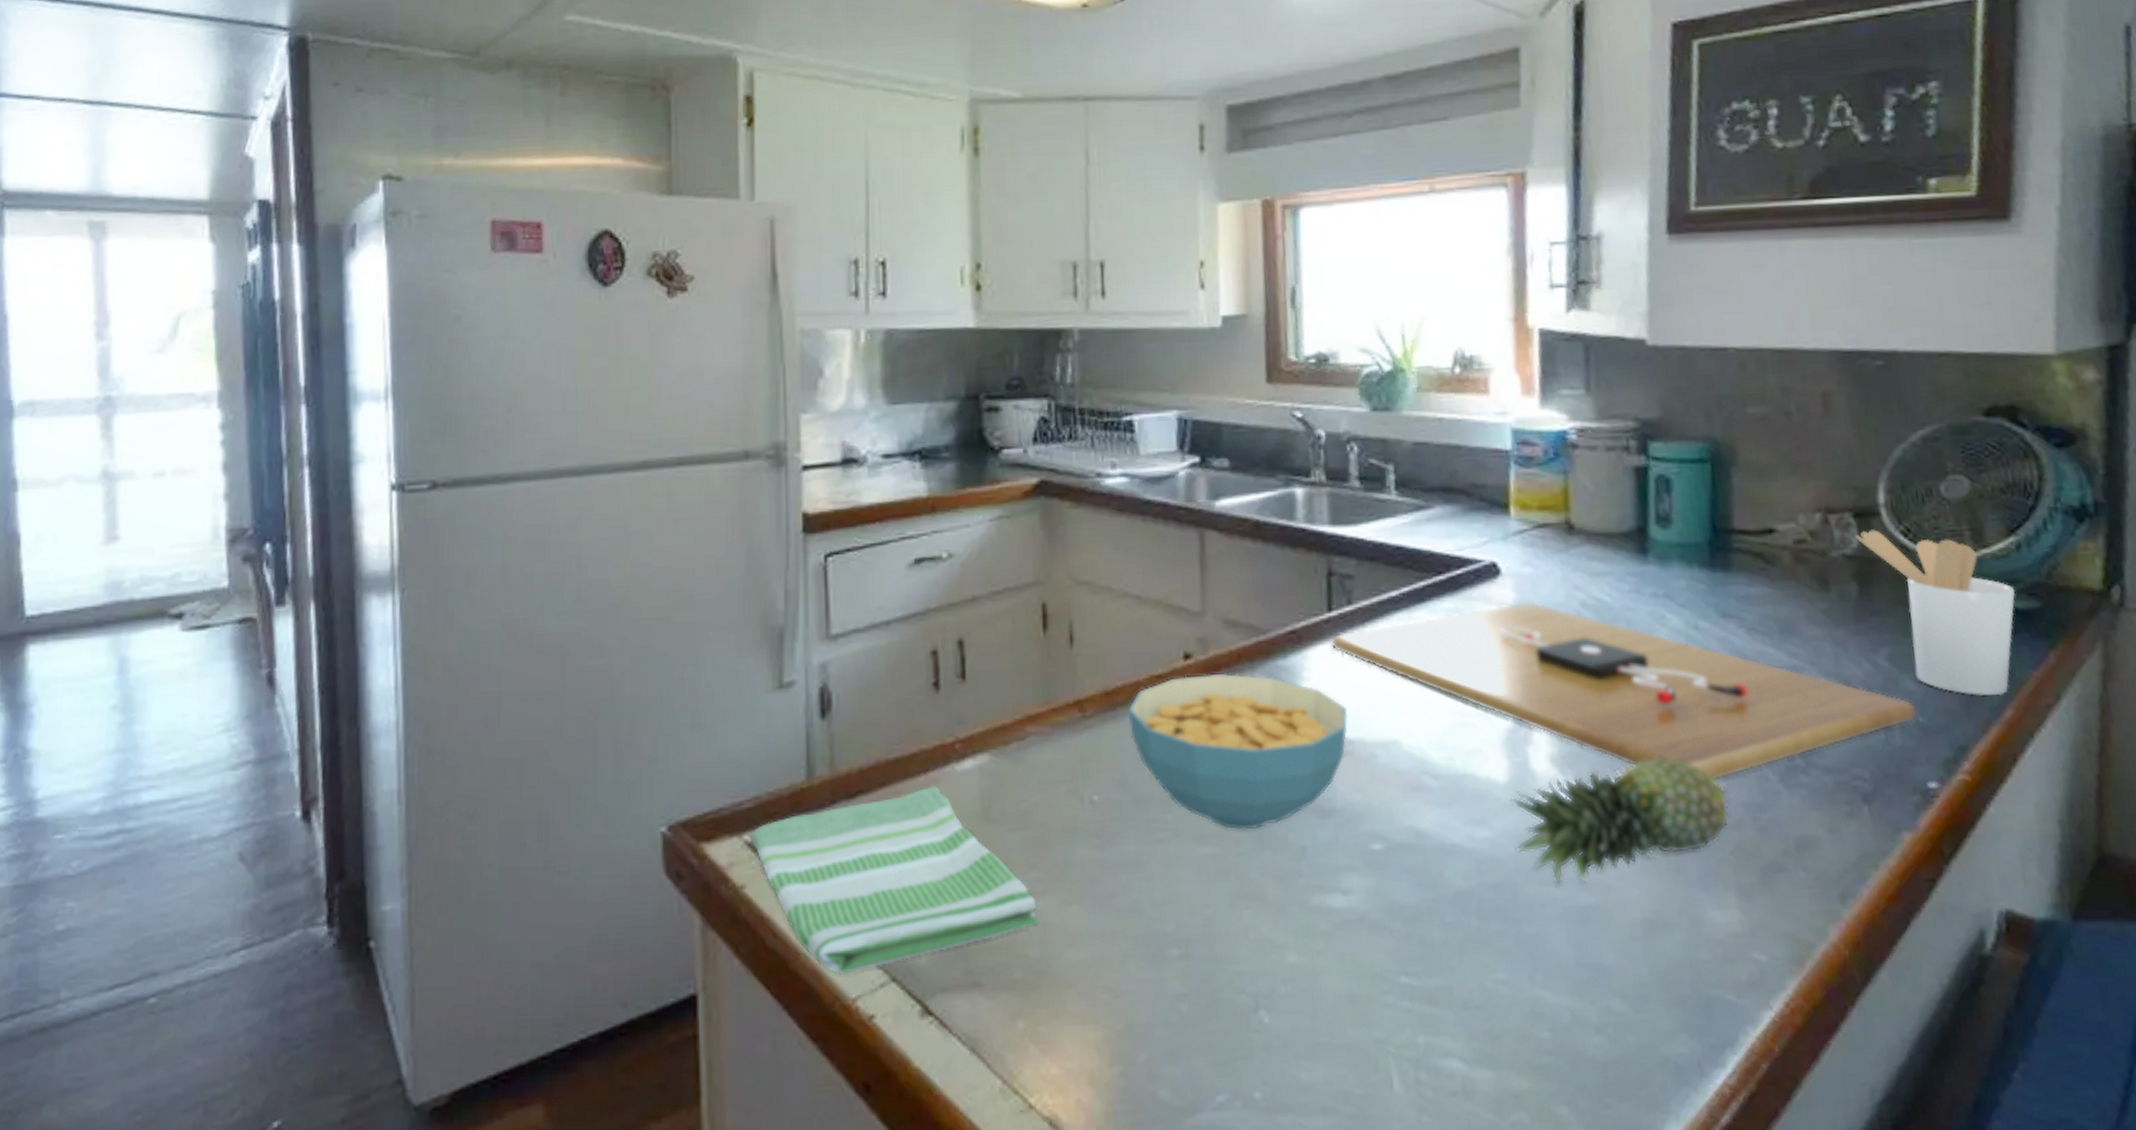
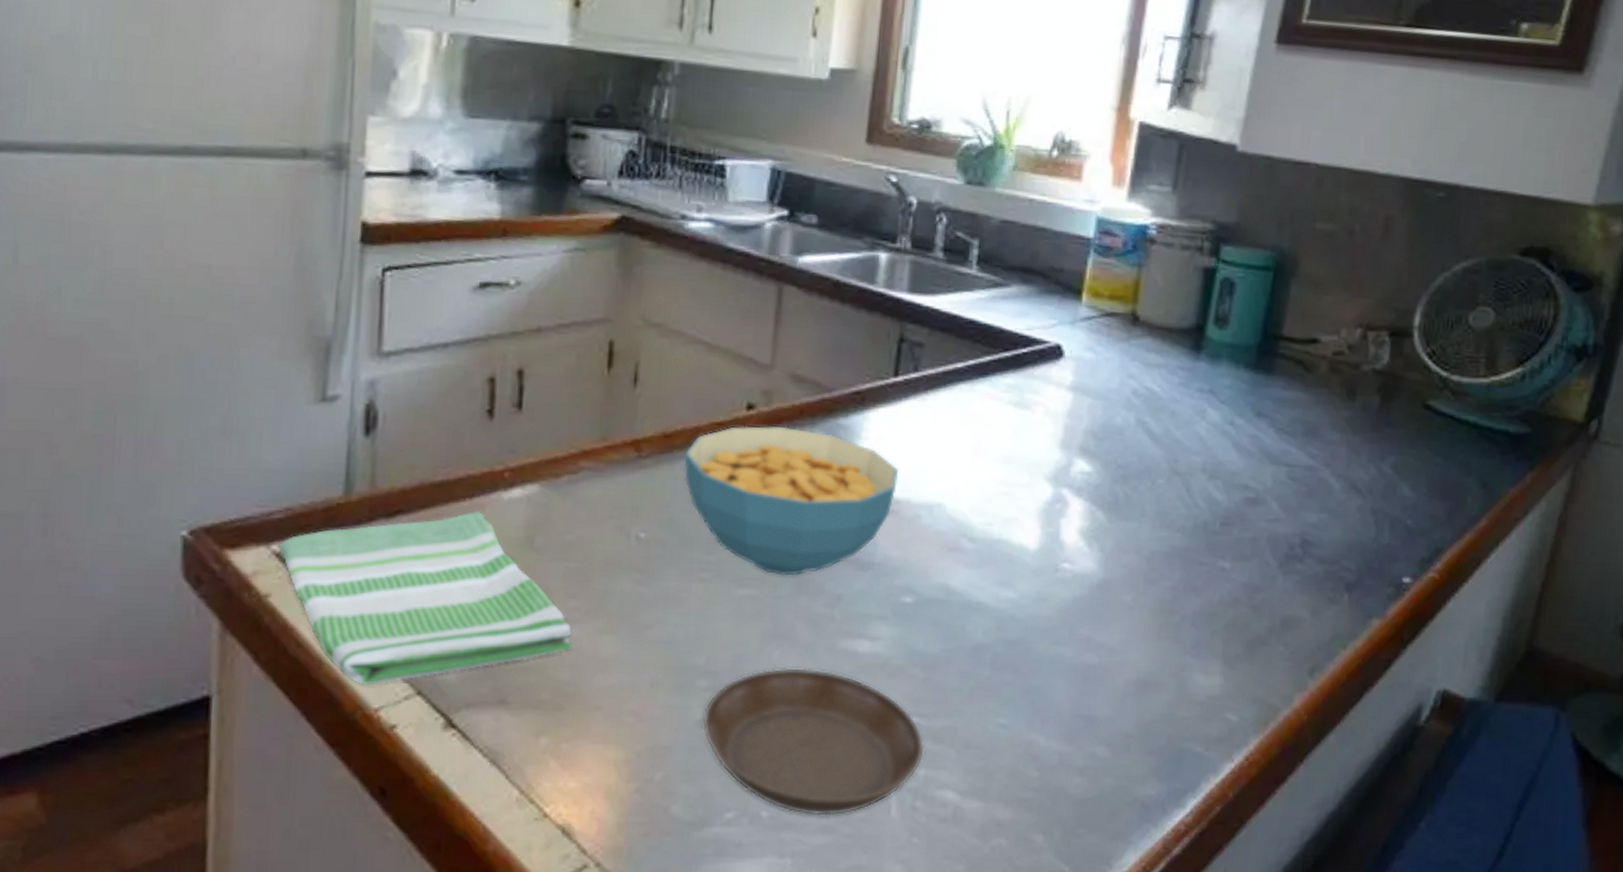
saucer: none [1179,928,1421,1095] -> present [702,667,925,816]
cutting board: present [1330,602,1917,780] -> none [892,385,1407,562]
fruit: present [1509,758,1730,884] -> none [1034,538,1231,646]
utensil holder: present [1855,529,2016,696] -> none [1387,349,1512,507]

